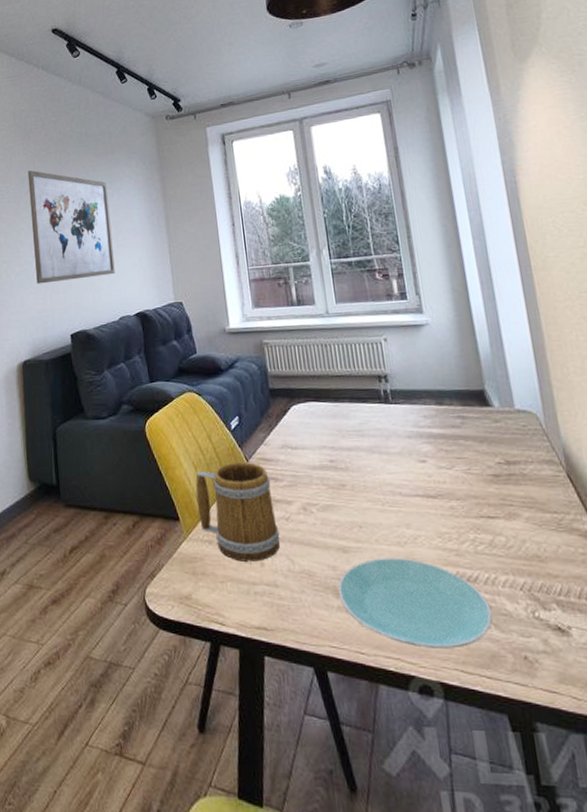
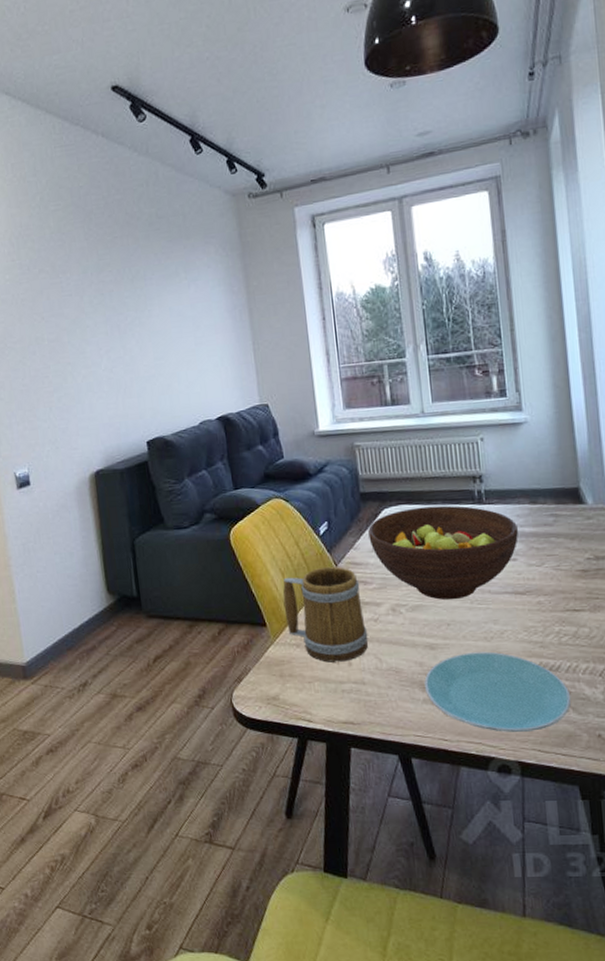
wall art: present [27,170,115,284] -> none [90,258,194,388]
fruit bowl: none [278,404,427,501] -> present [368,505,518,600]

